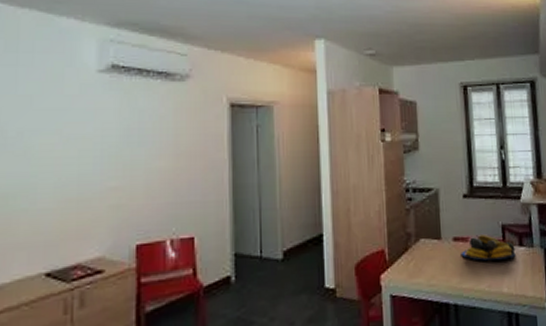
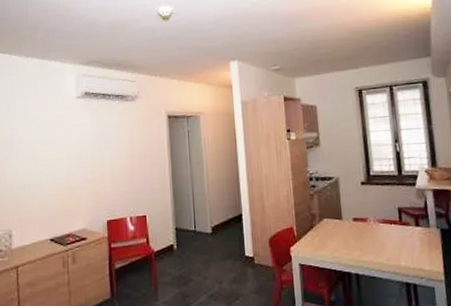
fruit bowl: present [461,234,516,261] -> none [360,216,413,238]

